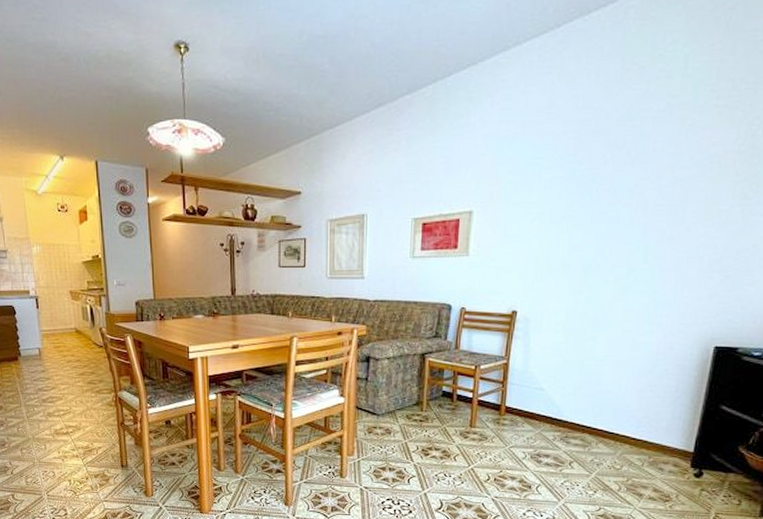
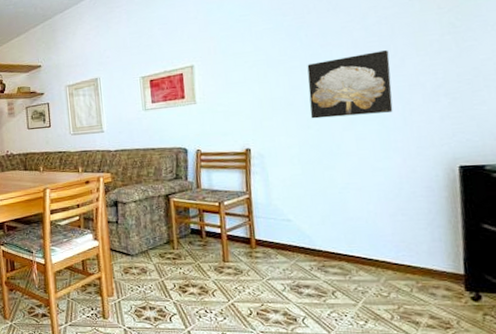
wall art: none [584,216,676,285] -> present [307,50,393,119]

